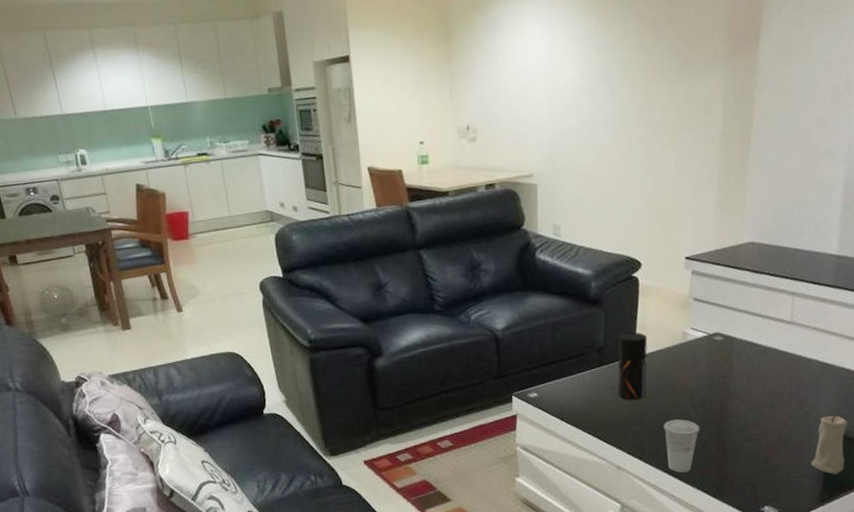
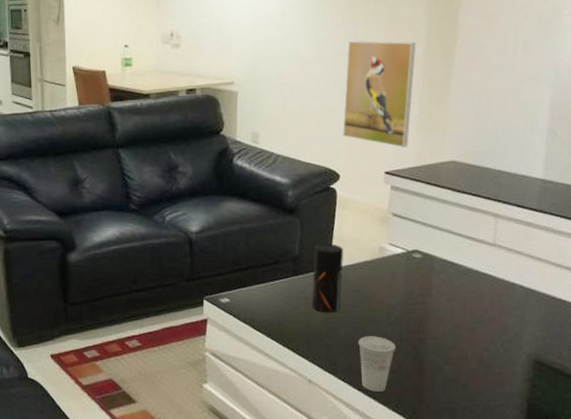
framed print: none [643,123,714,232] -> present [343,40,416,148]
candle: present [811,415,848,475] -> none [514,343,554,407]

